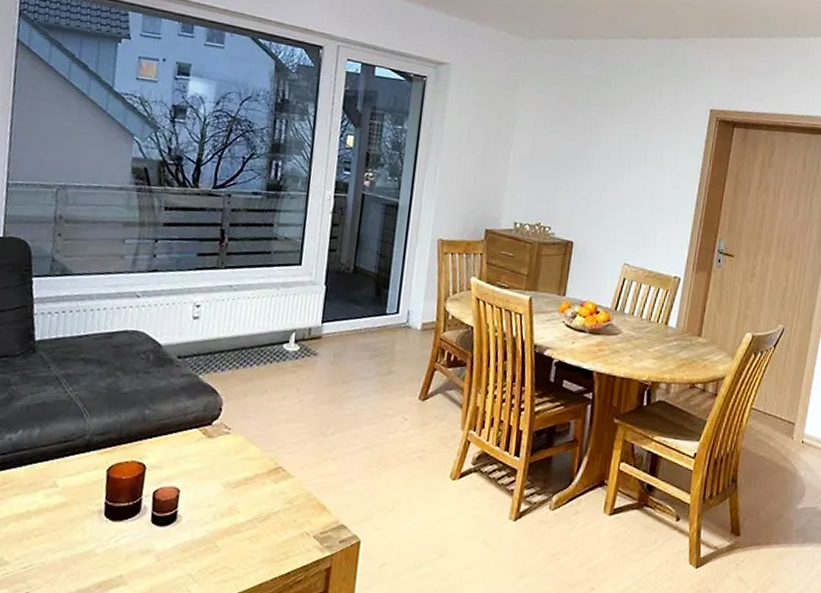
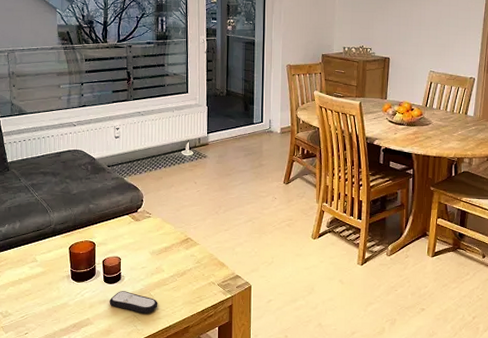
remote control: none [155,537,226,573] -> present [109,291,158,314]

